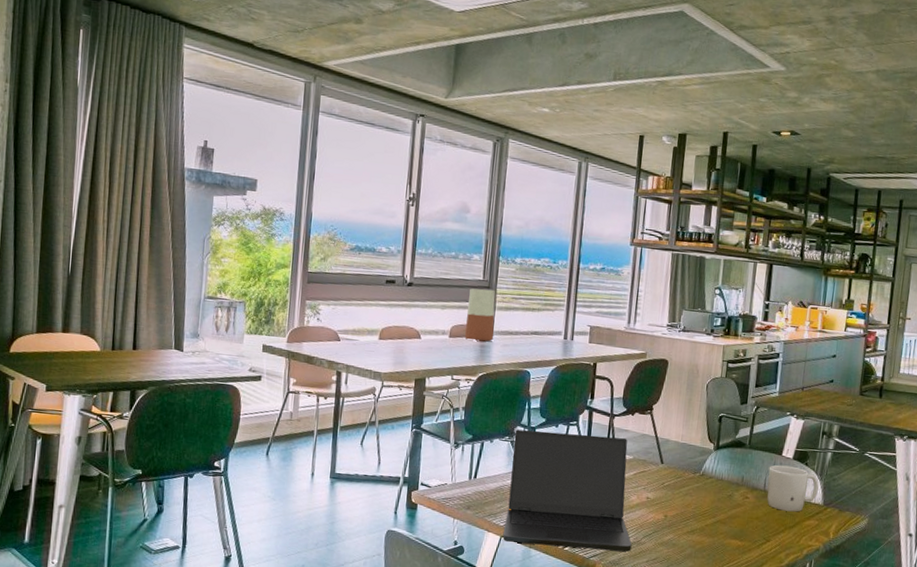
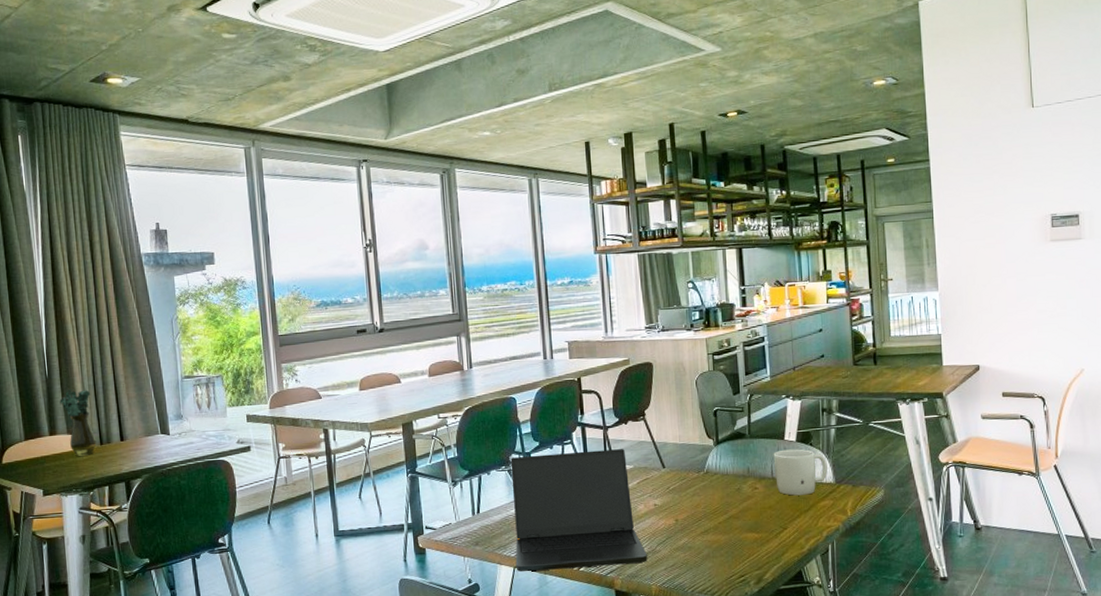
vase: none [78,287,110,359] -> present [59,387,97,457]
vase: present [465,288,495,342] -> none [441,321,473,376]

